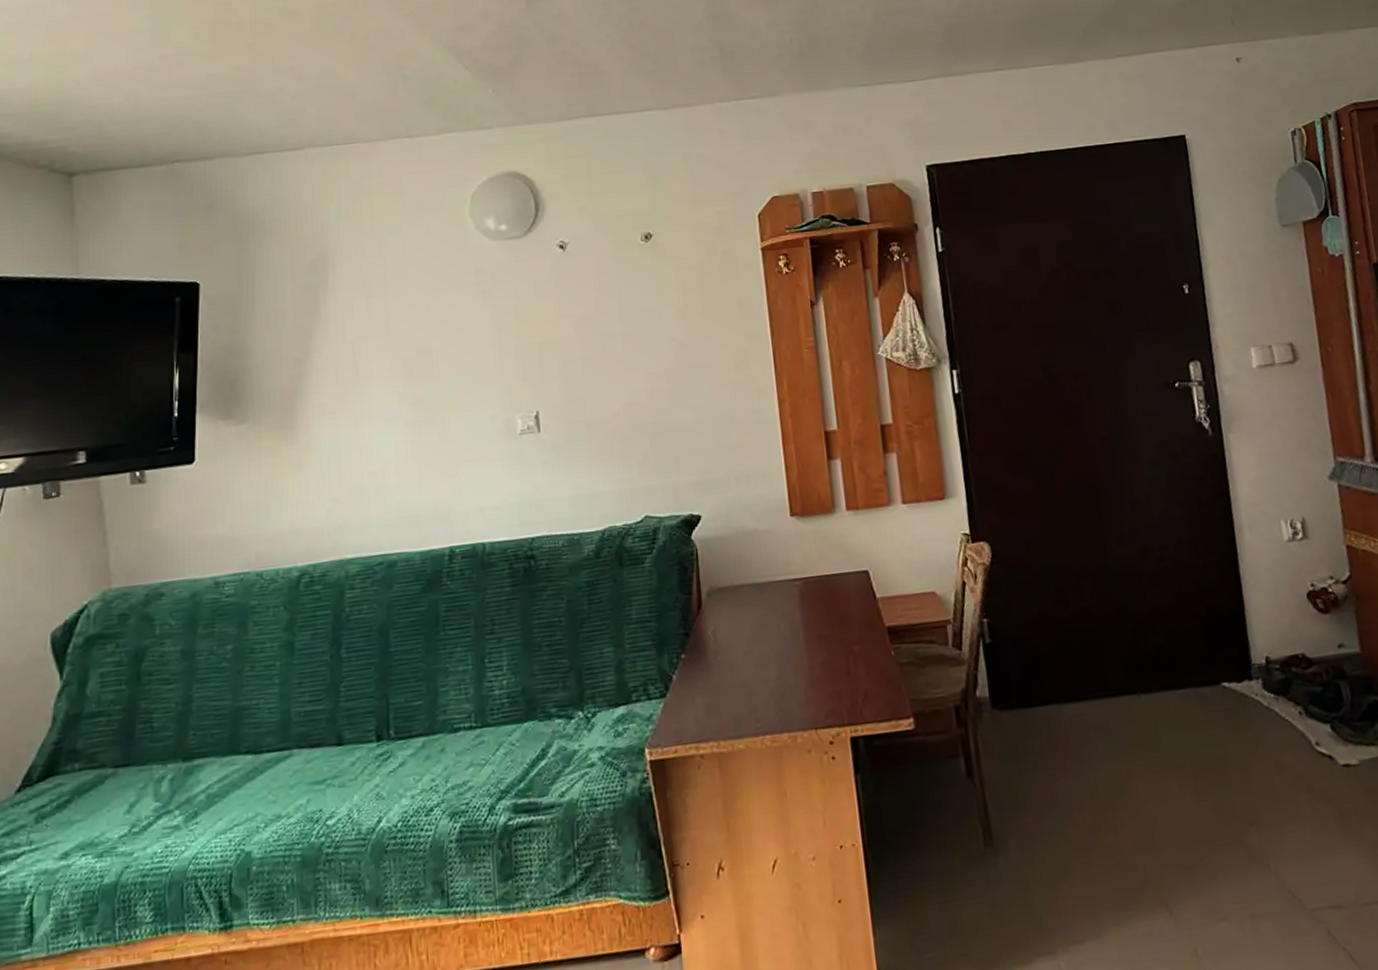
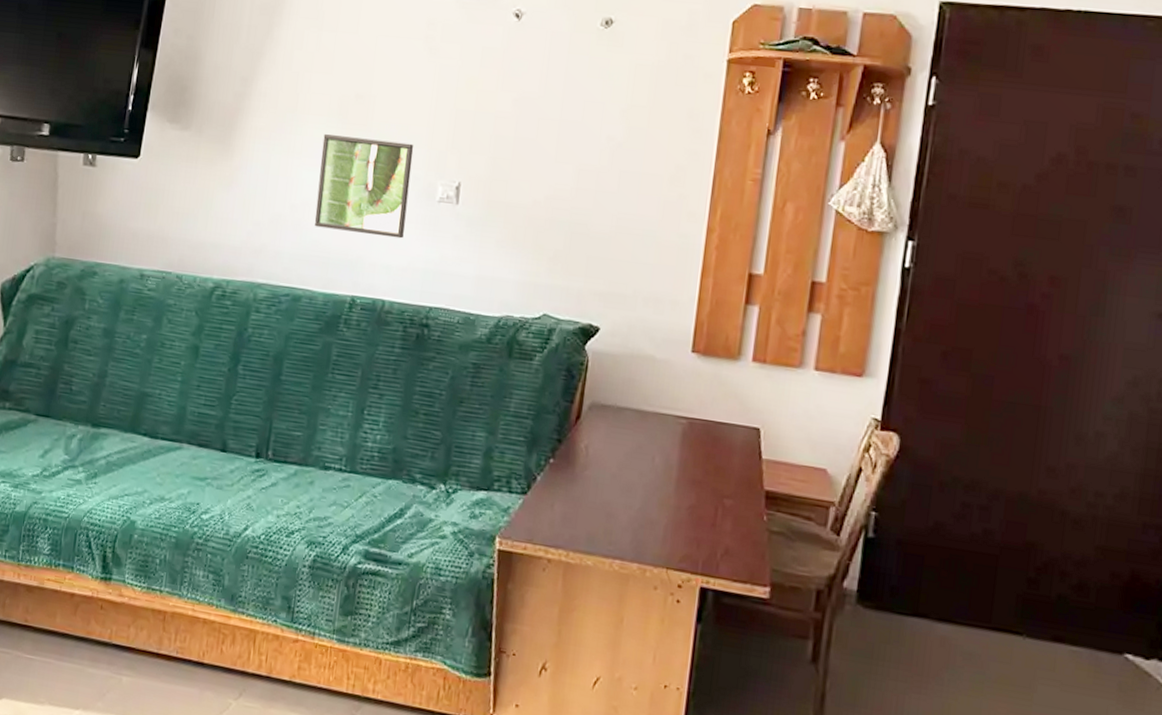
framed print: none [391,385,491,488] -> present [314,134,414,239]

